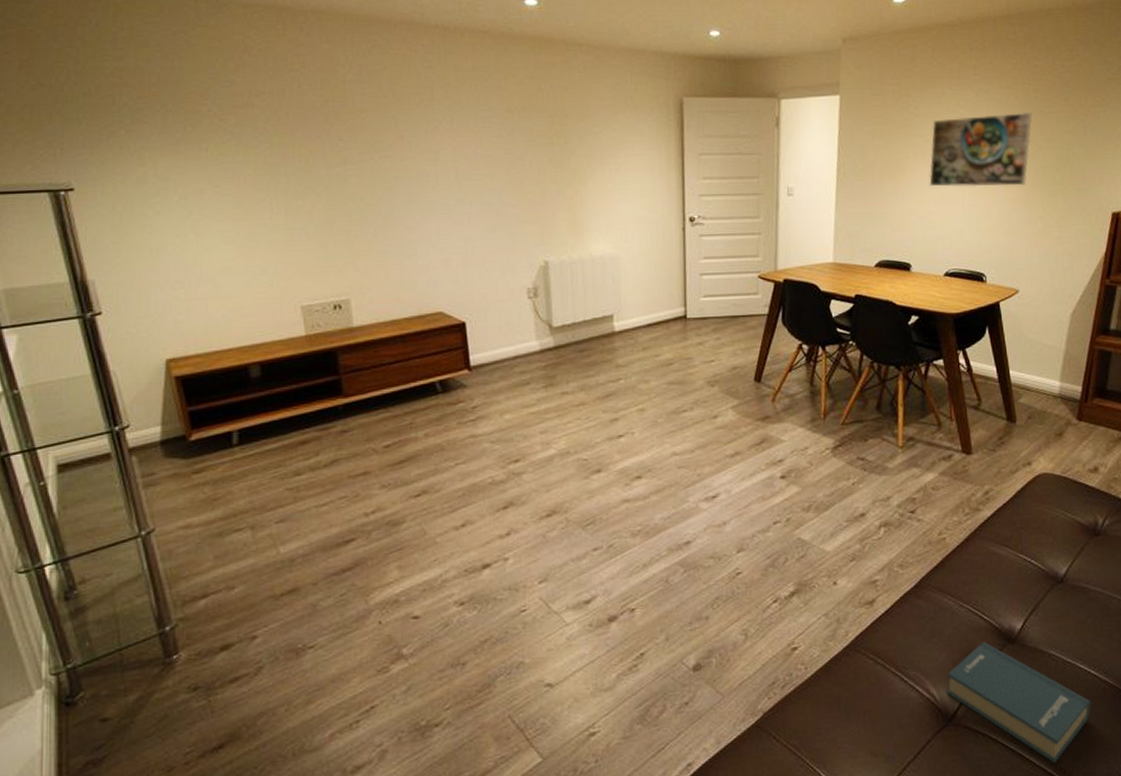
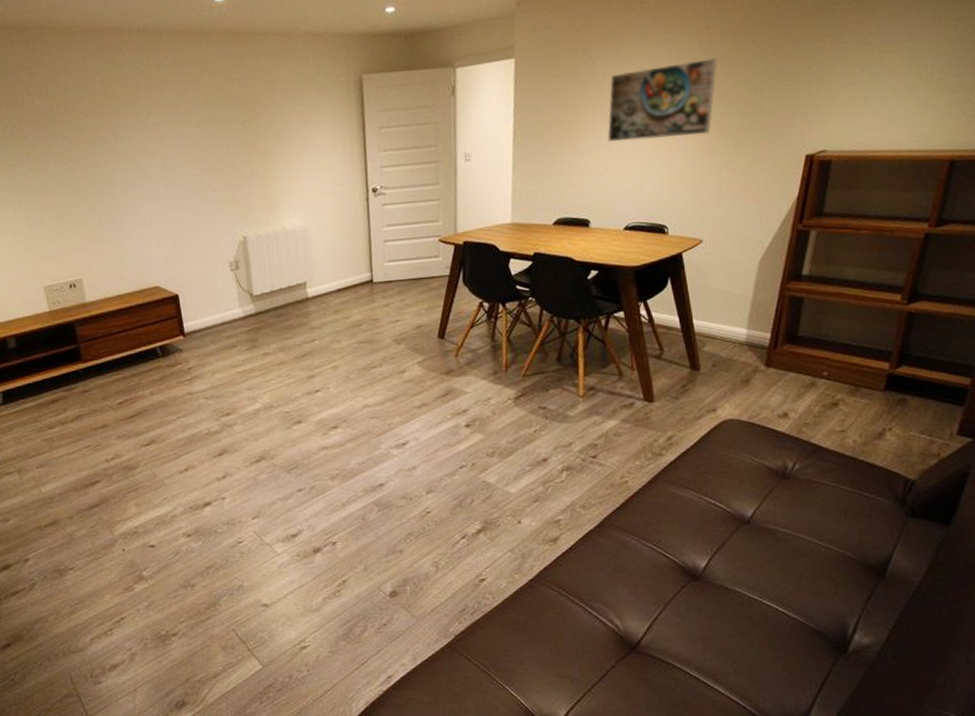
book: present [946,641,1092,763] -> none [630,577,779,692]

